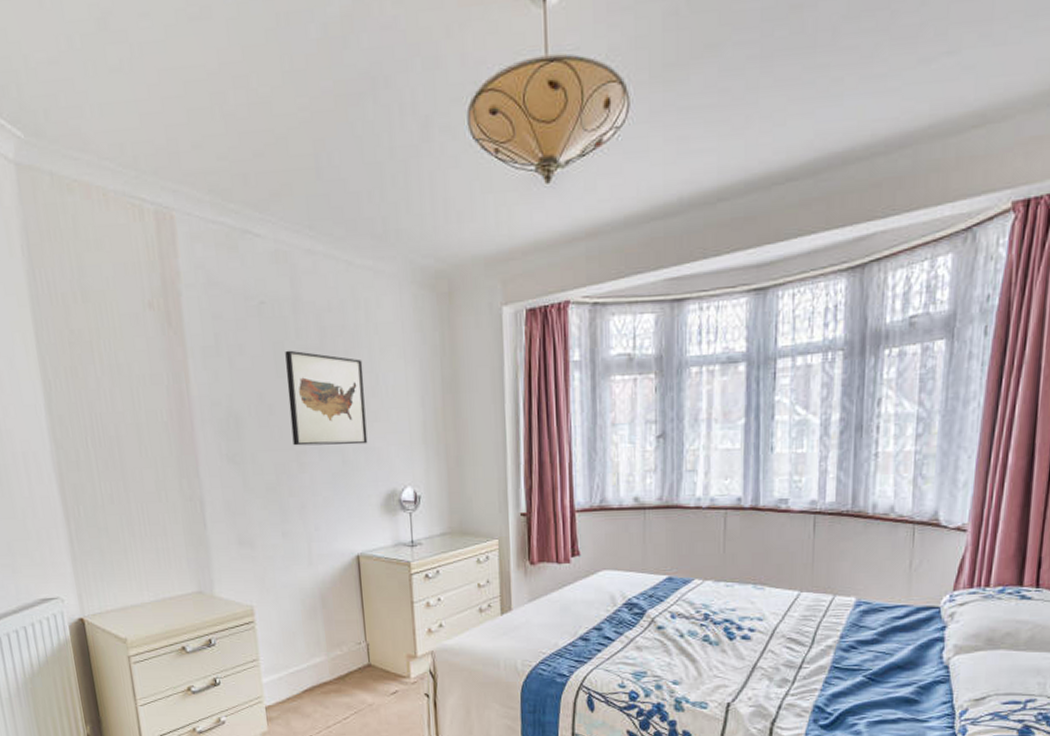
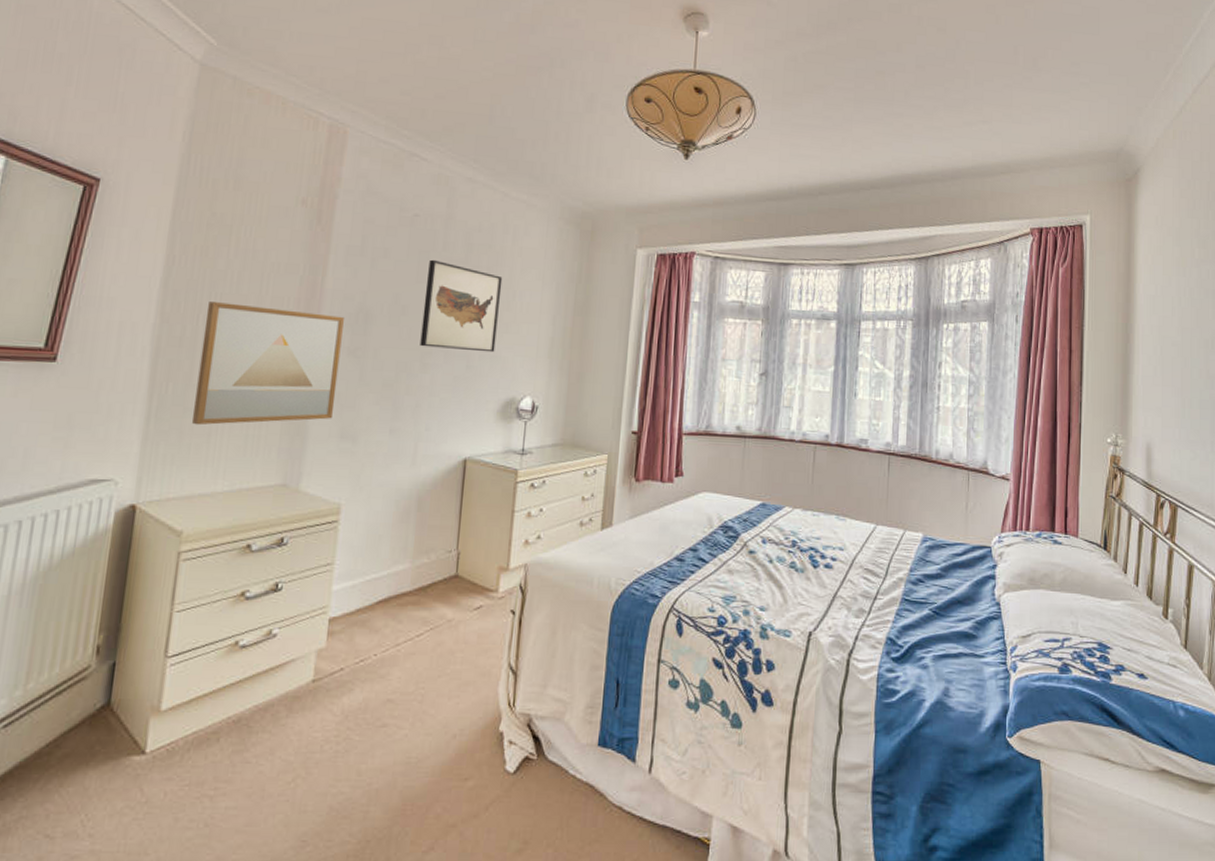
wall art: none [92,422,227,544] -> present [192,302,344,426]

